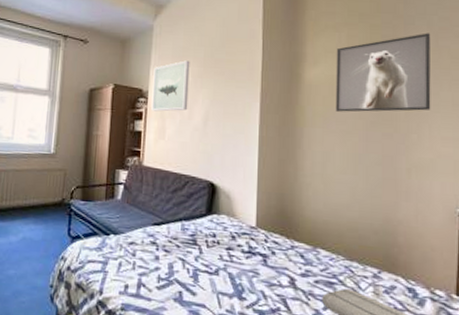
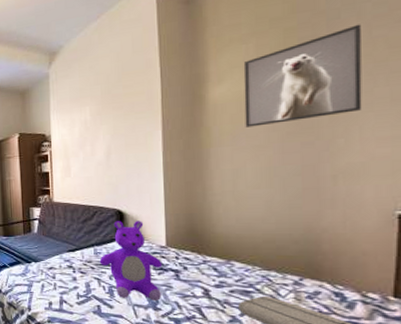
wall art: present [151,60,190,112] -> none [54,101,90,153]
stuffed bear: none [186,194,251,289] -> present [99,221,163,301]

